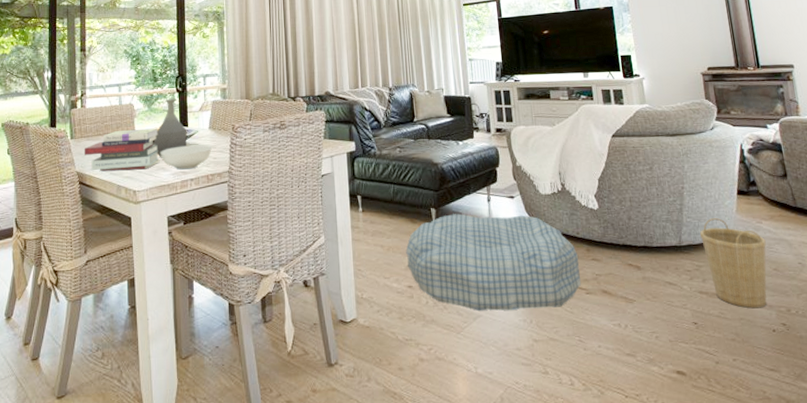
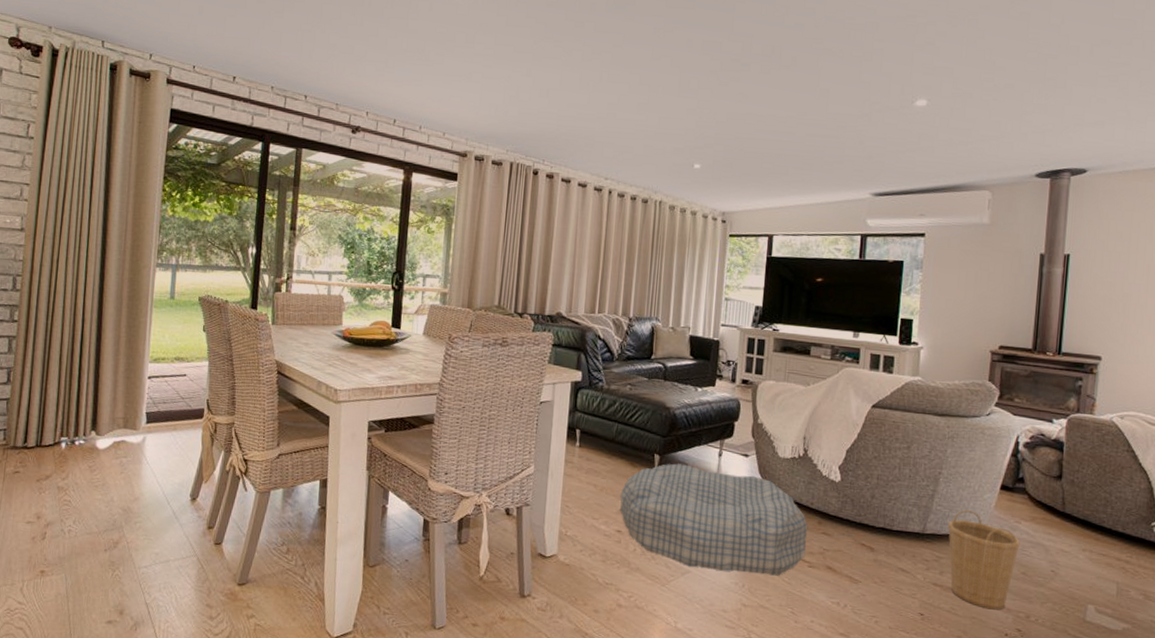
books: present [84,128,160,171] -> none [285,322,368,368]
vase: present [153,98,187,157] -> none [360,295,399,358]
bowl: present [160,144,212,170] -> none [367,349,424,375]

